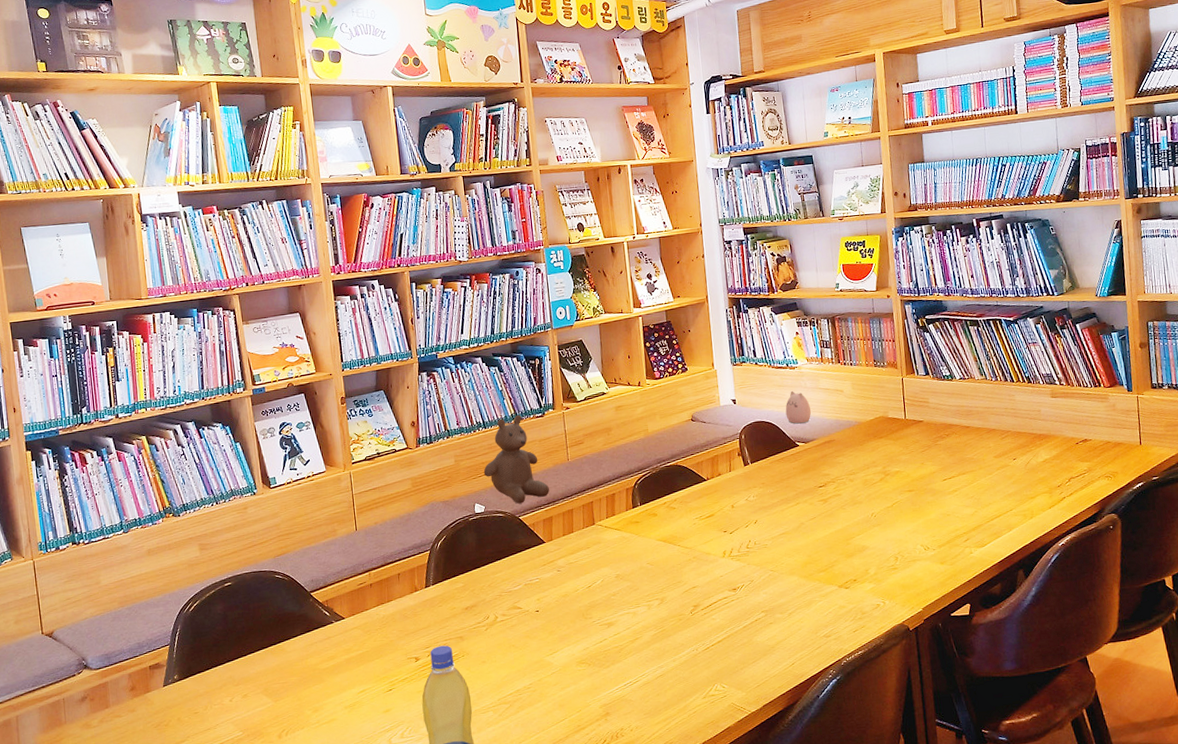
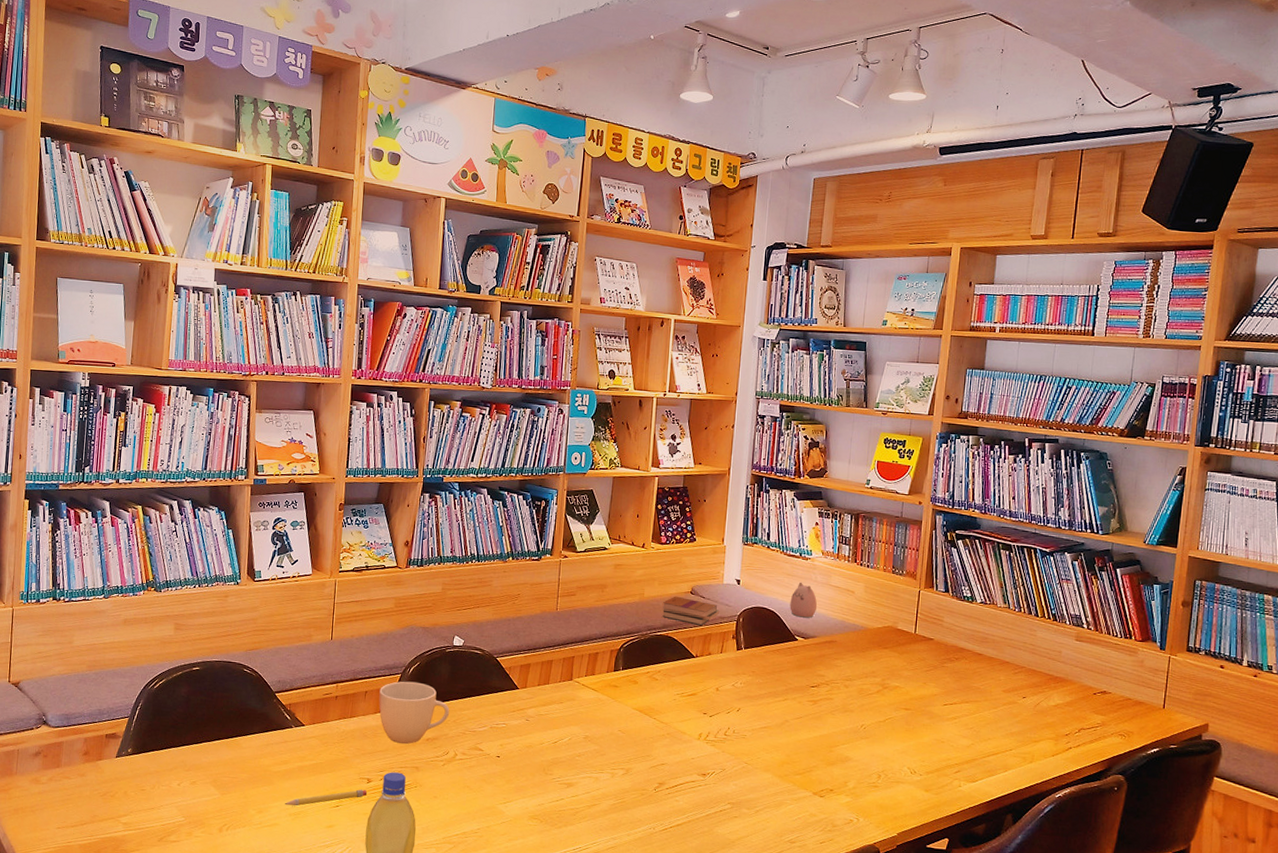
pencil: none [338,669,418,700] -> present [284,789,368,806]
cup: none [411,555,483,618] -> present [378,681,450,744]
teddy bear: present [483,414,549,504] -> none [469,554,532,645]
books: none [667,426,722,450] -> present [662,596,720,626]

